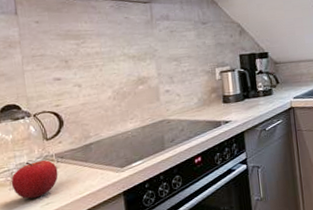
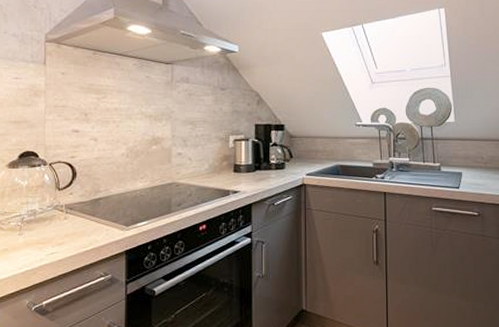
fruit: present [11,160,58,199] -> none [21,209,66,247]

